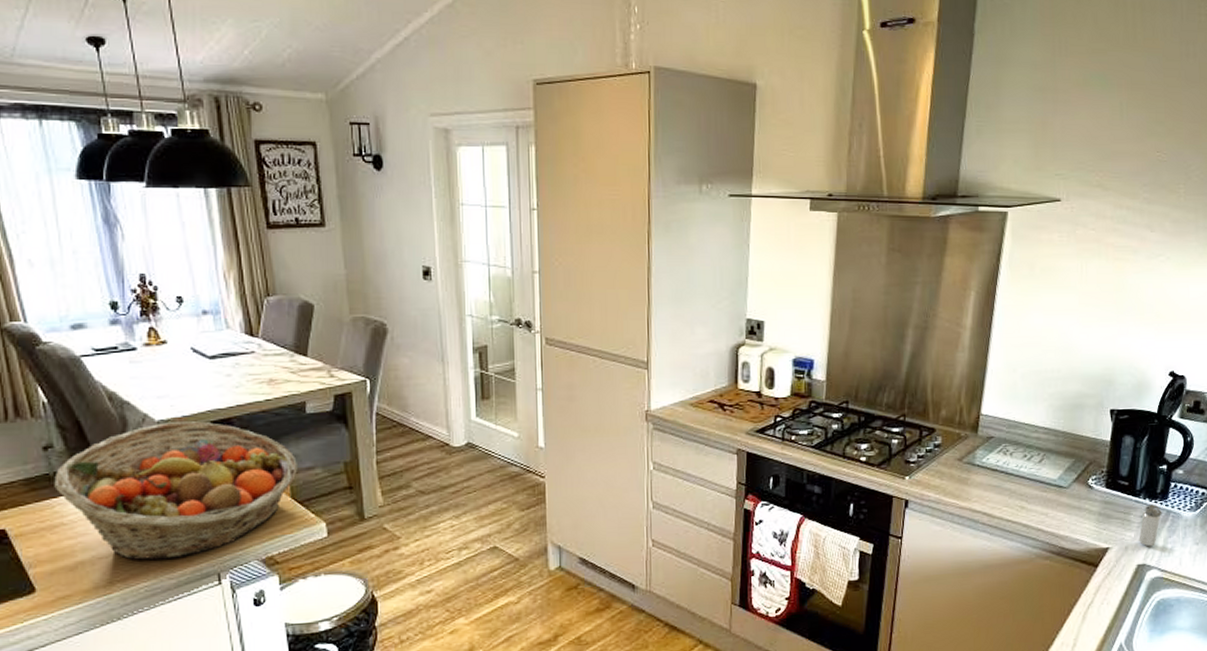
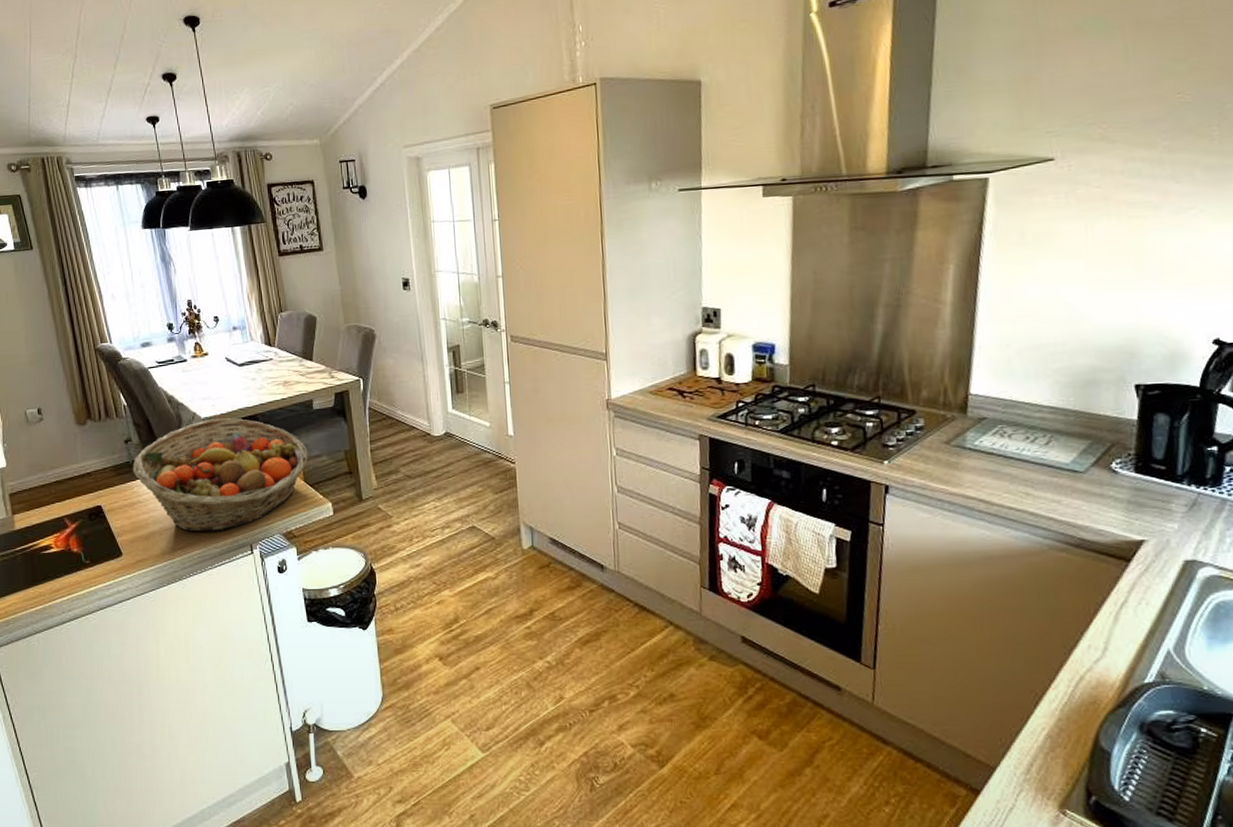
shaker: present [1139,504,1162,547] -> none [1184,491,1215,541]

